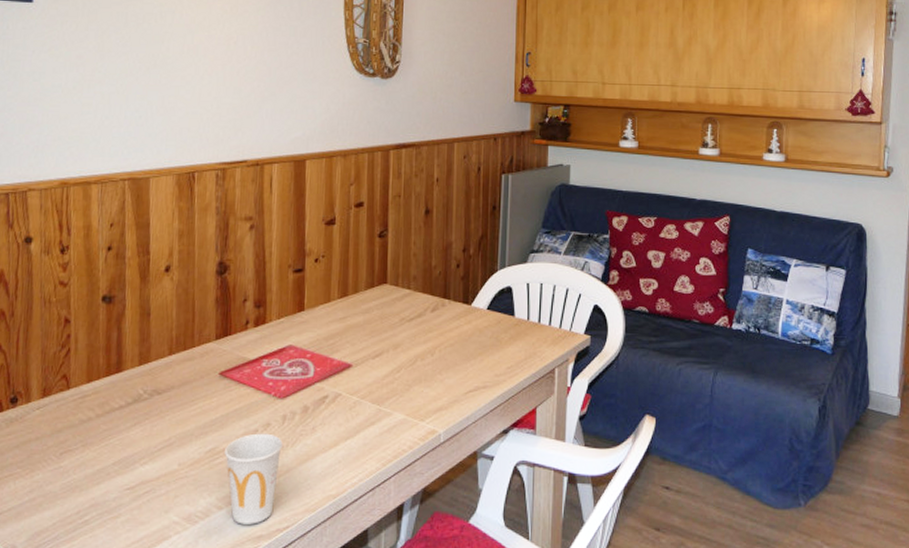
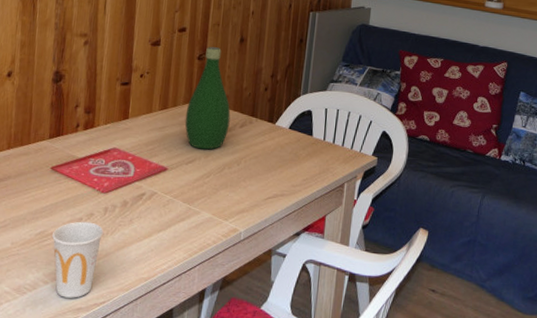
bottle: none [368,222,420,340] -> present [185,47,231,150]

